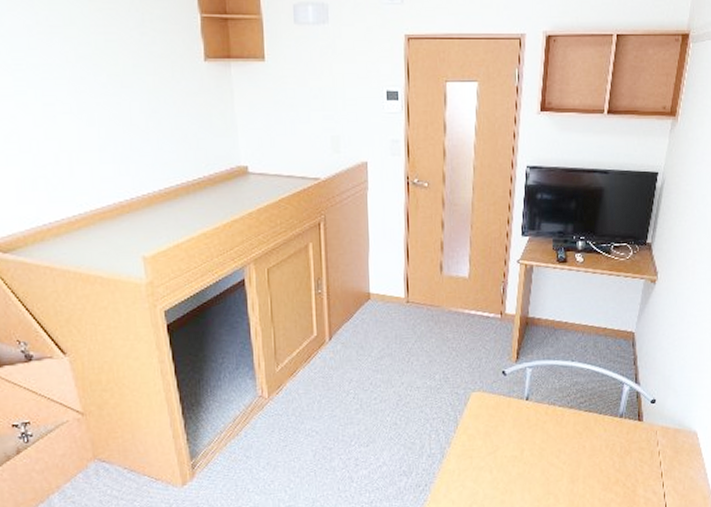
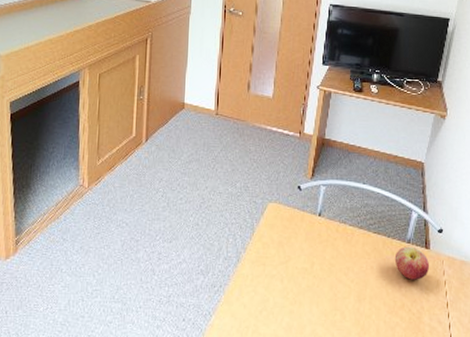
apple: none [607,420,642,455] -> present [394,246,429,280]

